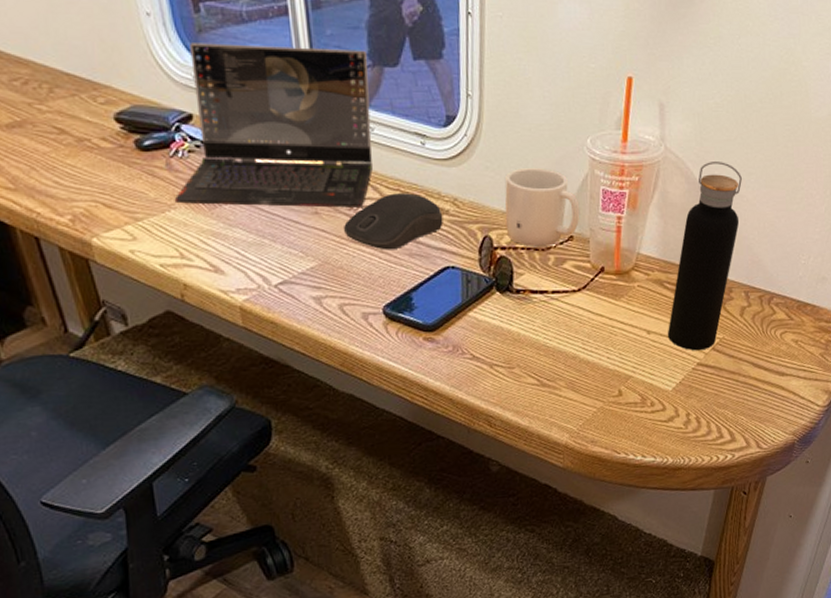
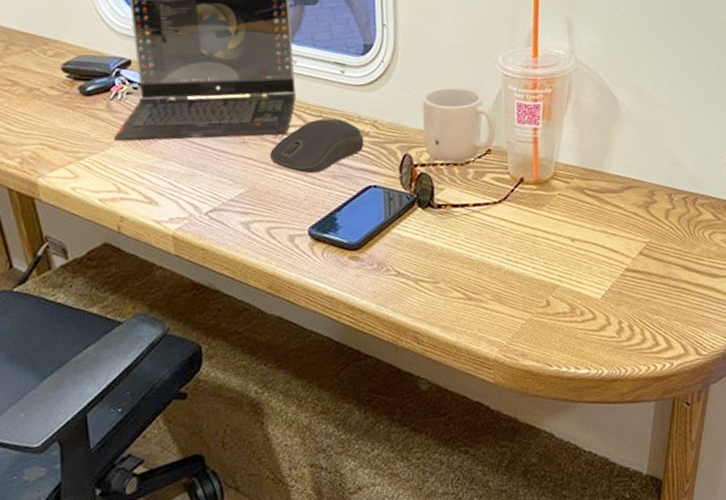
water bottle: present [668,162,742,351] -> none [592,69,656,256]

